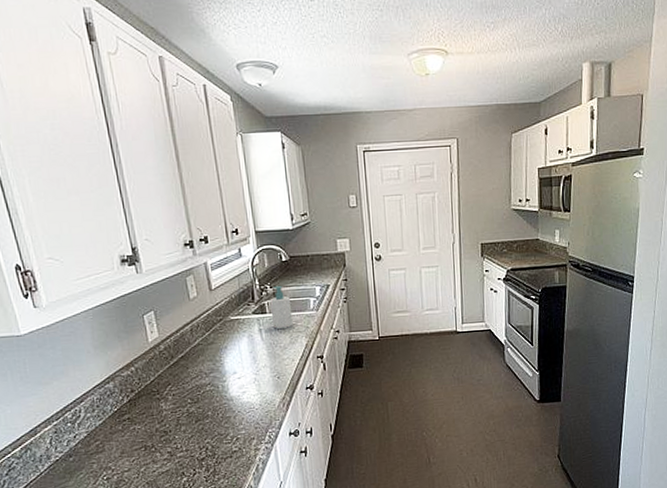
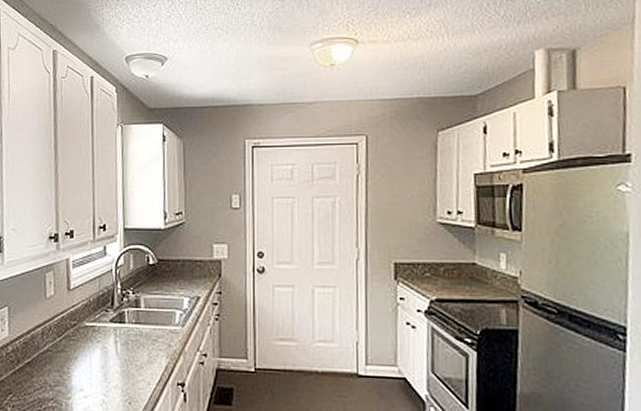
soap bottle: present [270,285,293,329] -> none [130,291,154,343]

